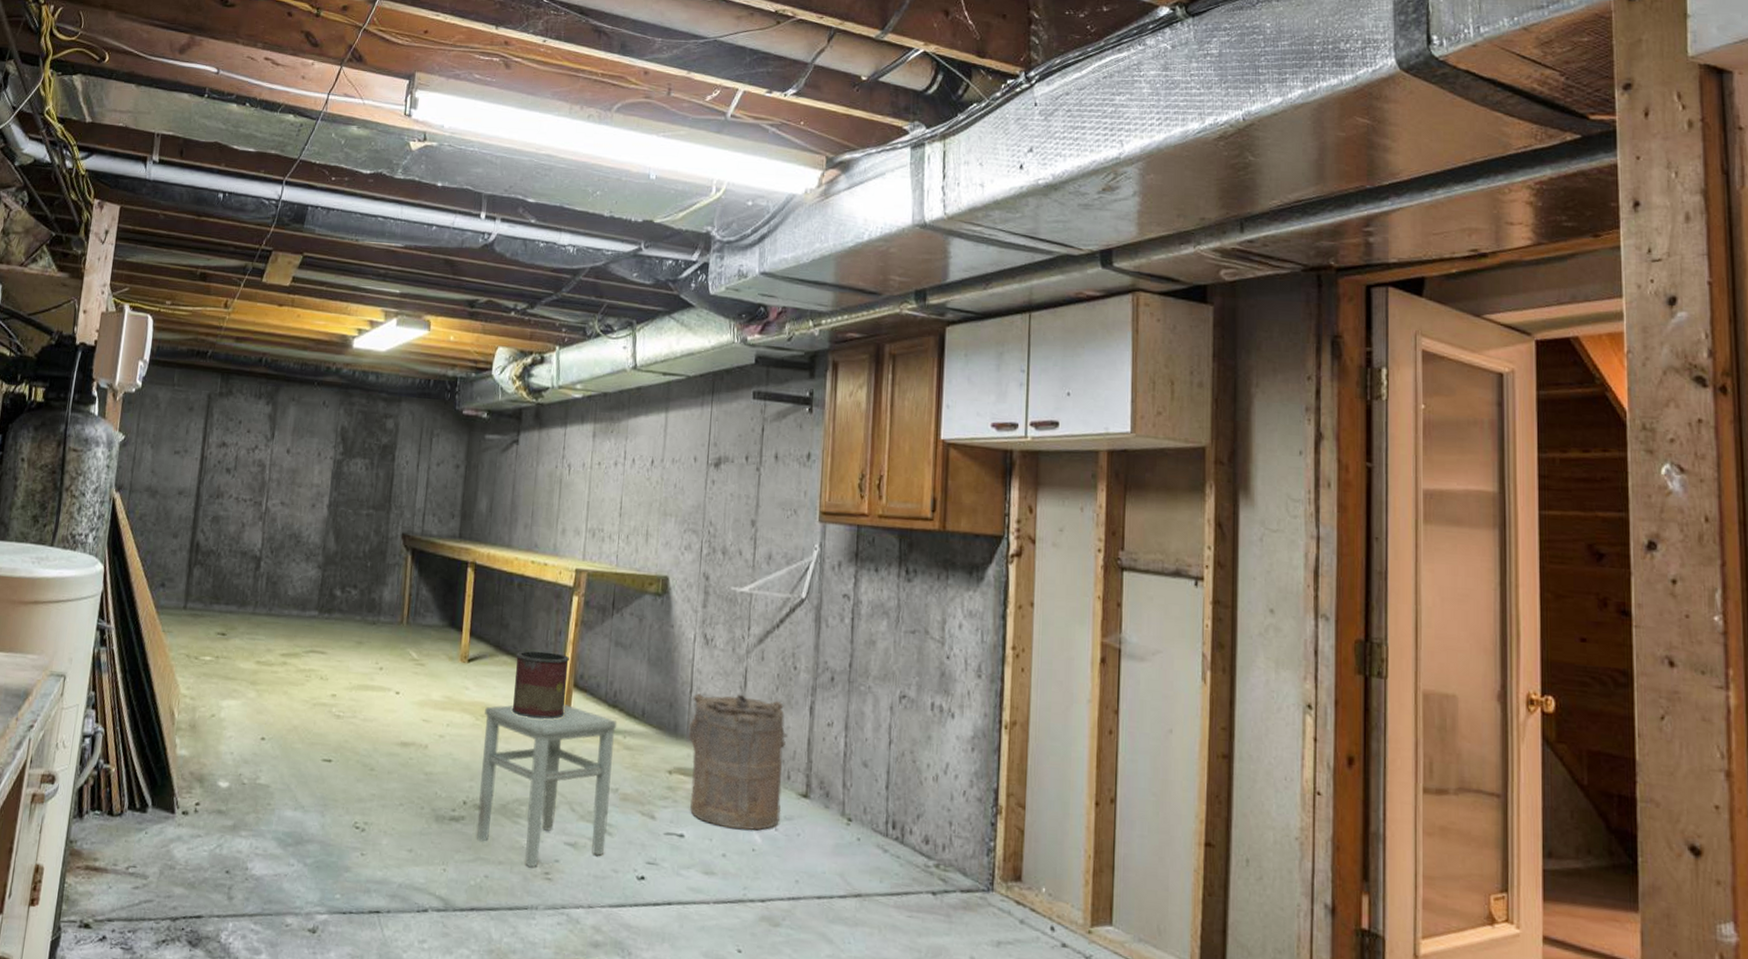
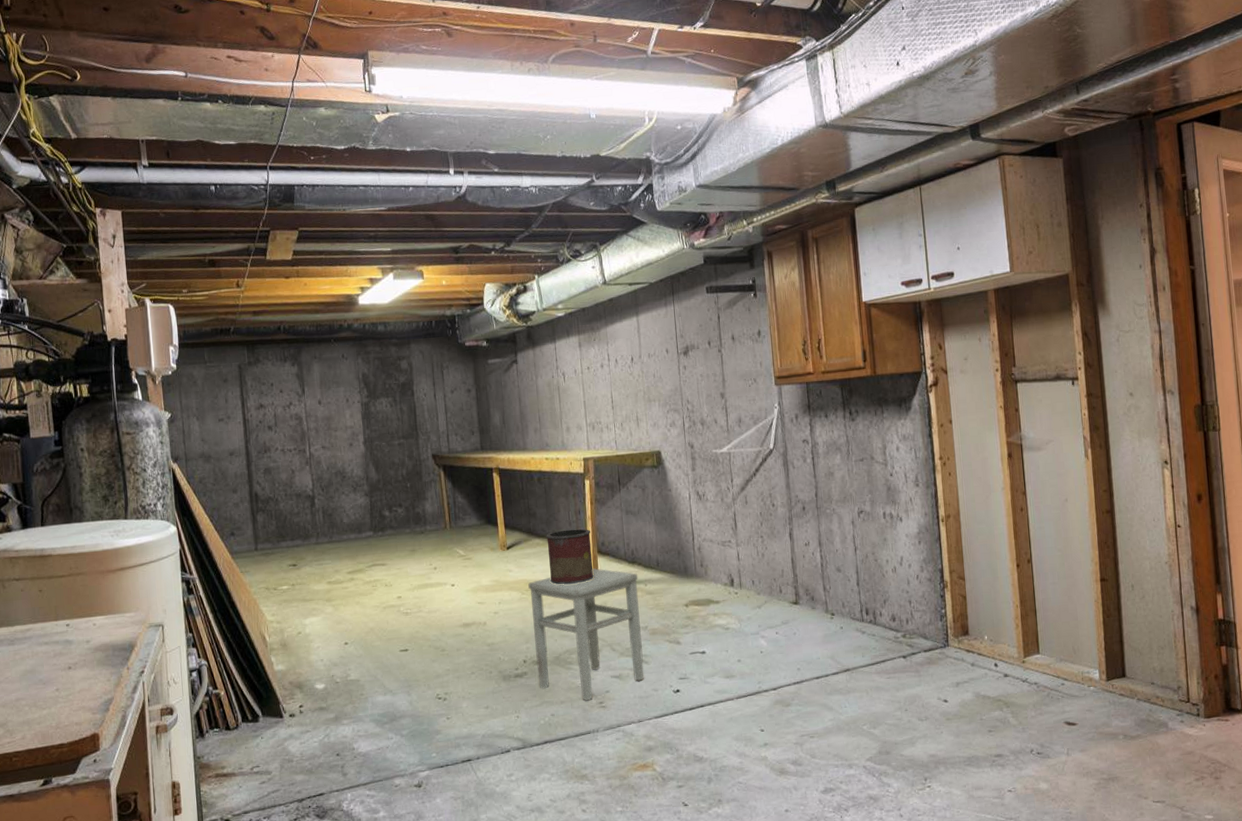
laundry hamper: present [689,693,787,830] -> none [695,533,779,640]

